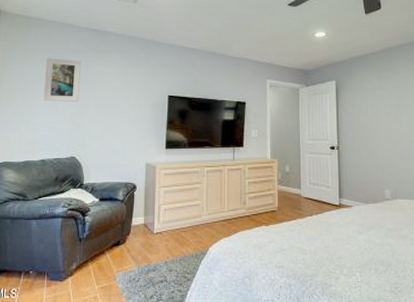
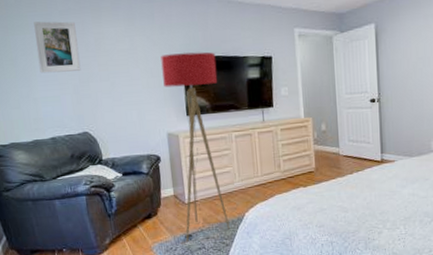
floor lamp: none [149,93,197,273] -> present [161,52,230,242]

